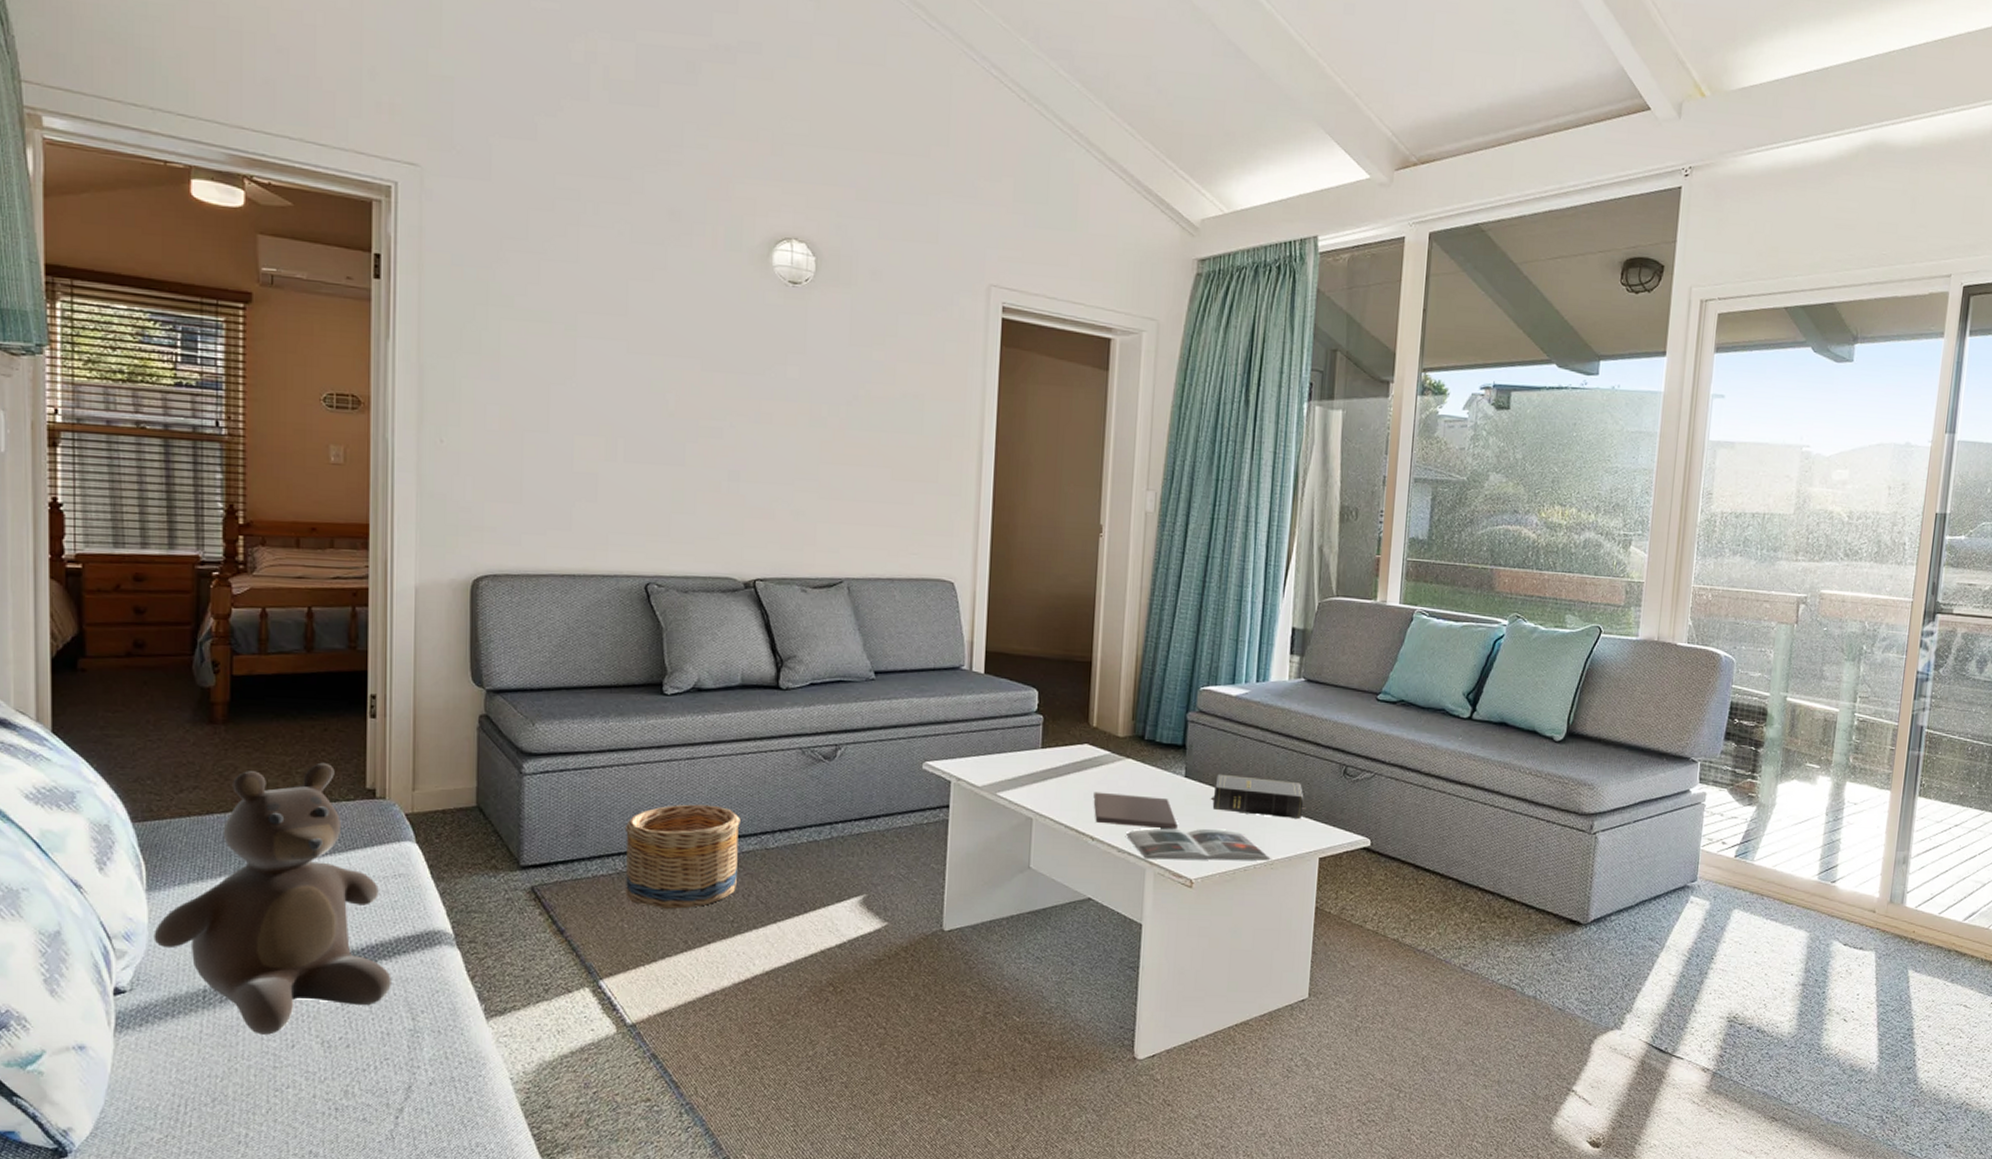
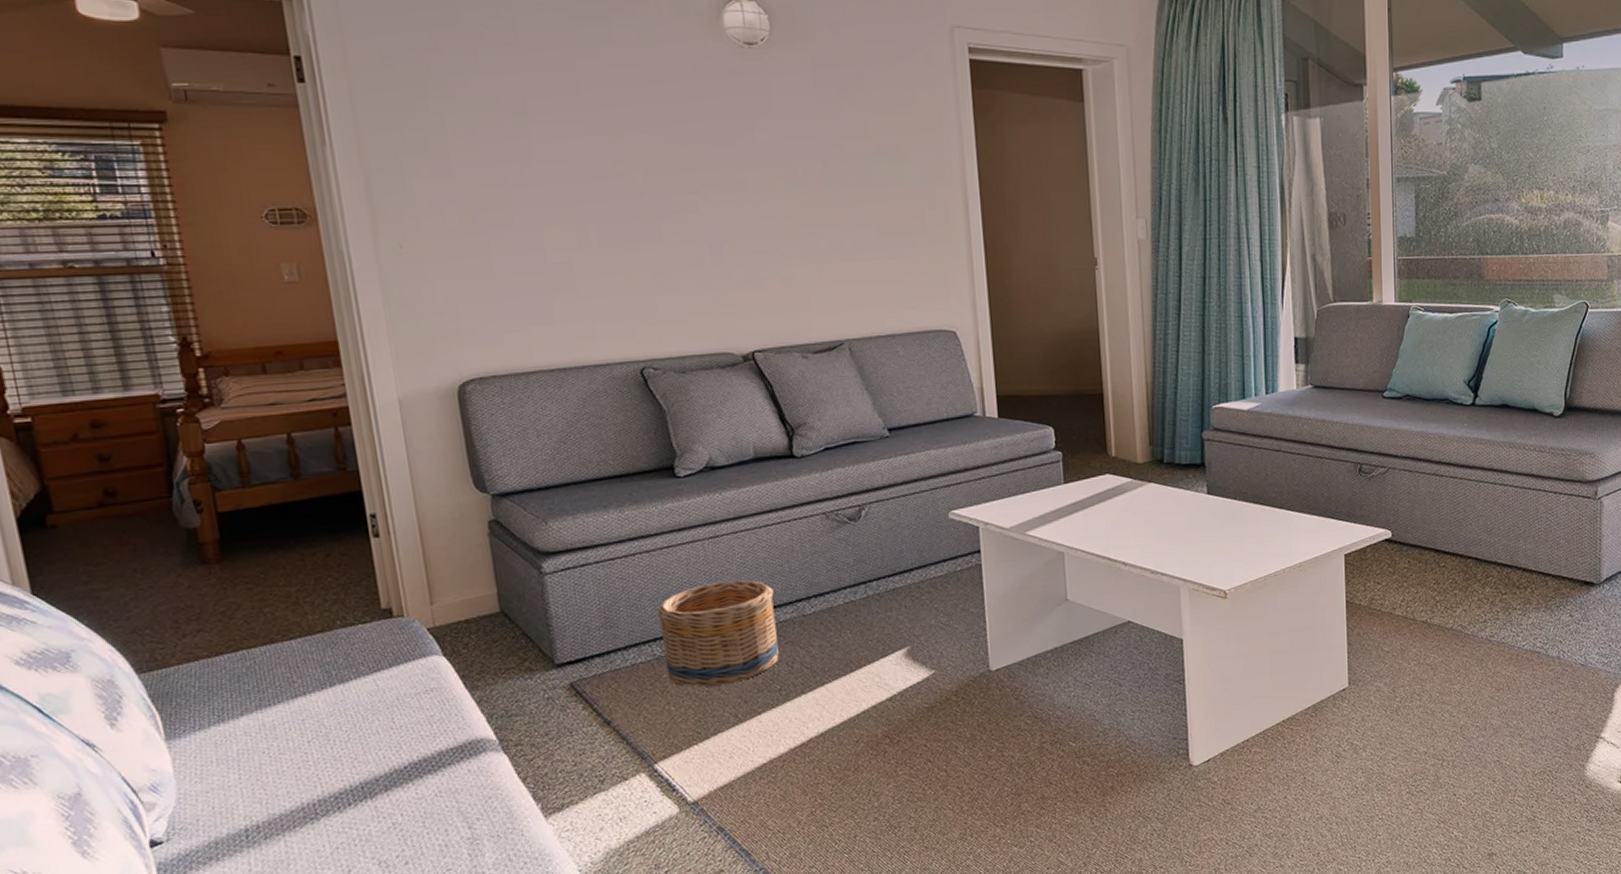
teddy bear: present [154,762,391,1035] -> none [181,588,442,865]
plaque: present [1093,792,1178,830] -> none [1120,516,1206,549]
magazine: present [1125,828,1272,861] -> none [1156,539,1300,577]
book: present [1211,773,1306,820] -> none [1235,485,1327,522]

